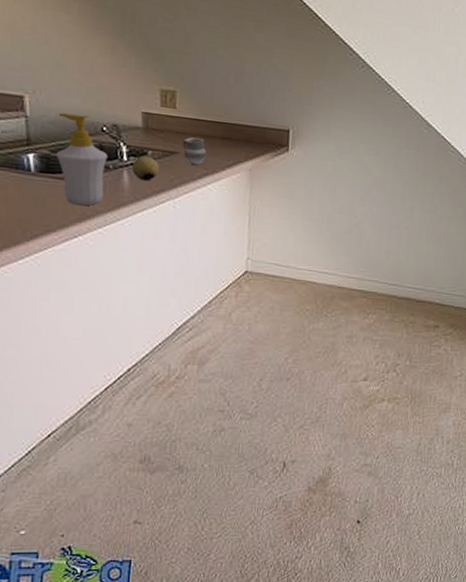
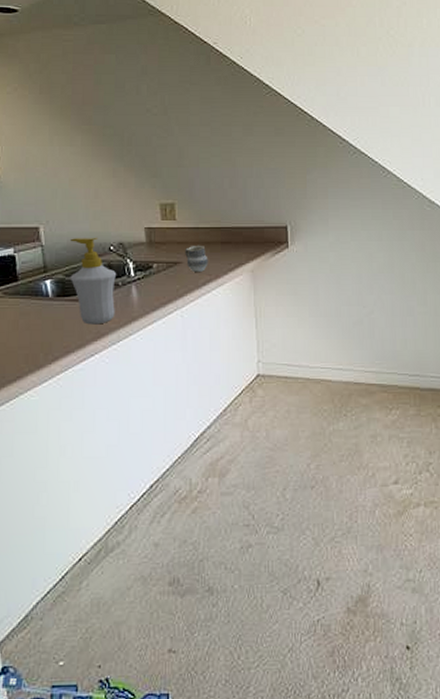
fruit: present [132,156,160,181] -> none [139,270,166,294]

